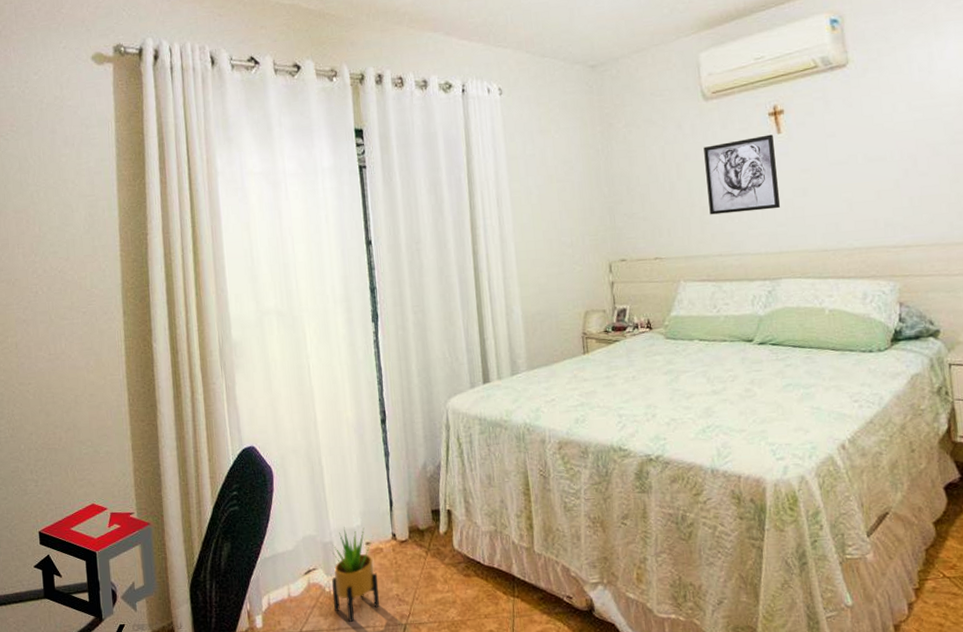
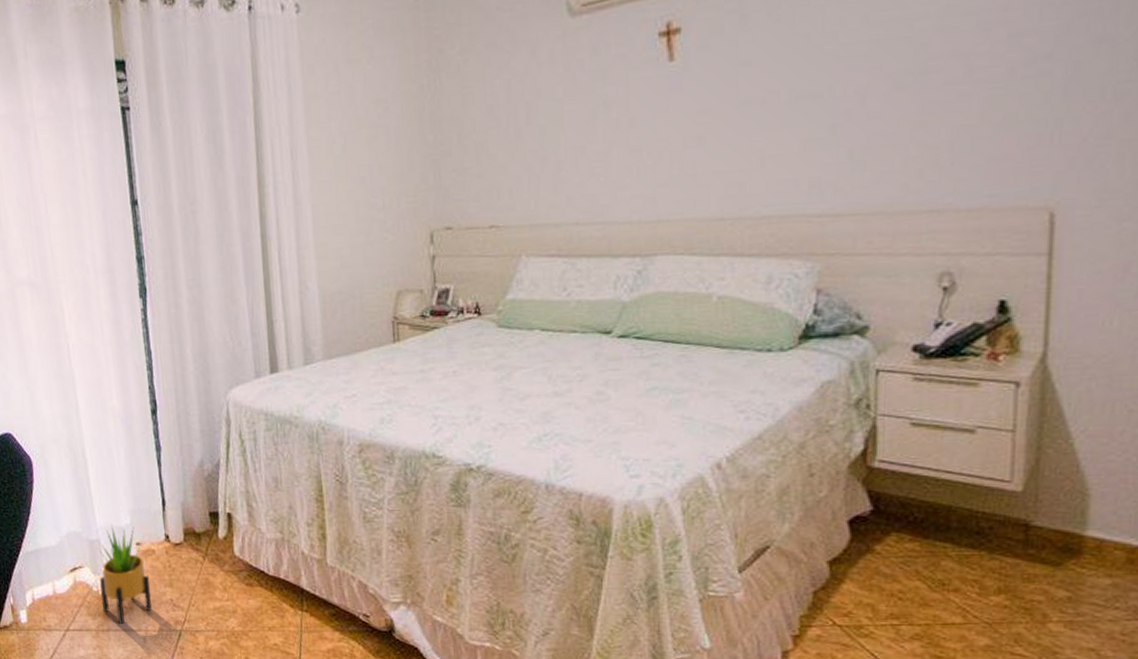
wall art: present [703,134,781,215] -> none [564,62,665,171]

